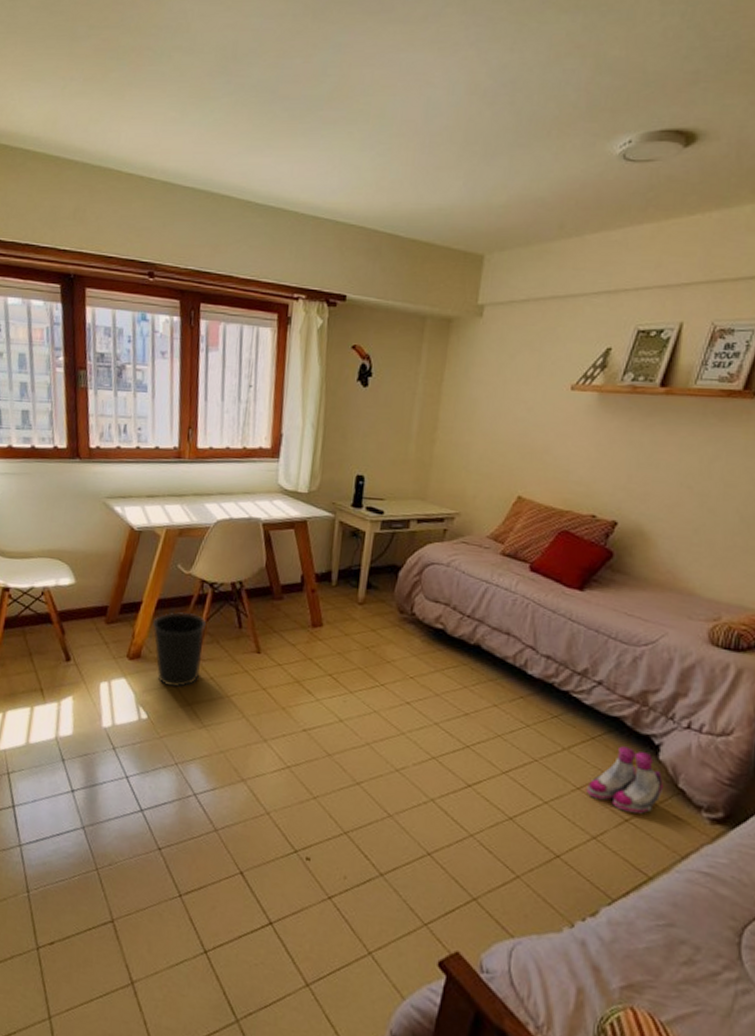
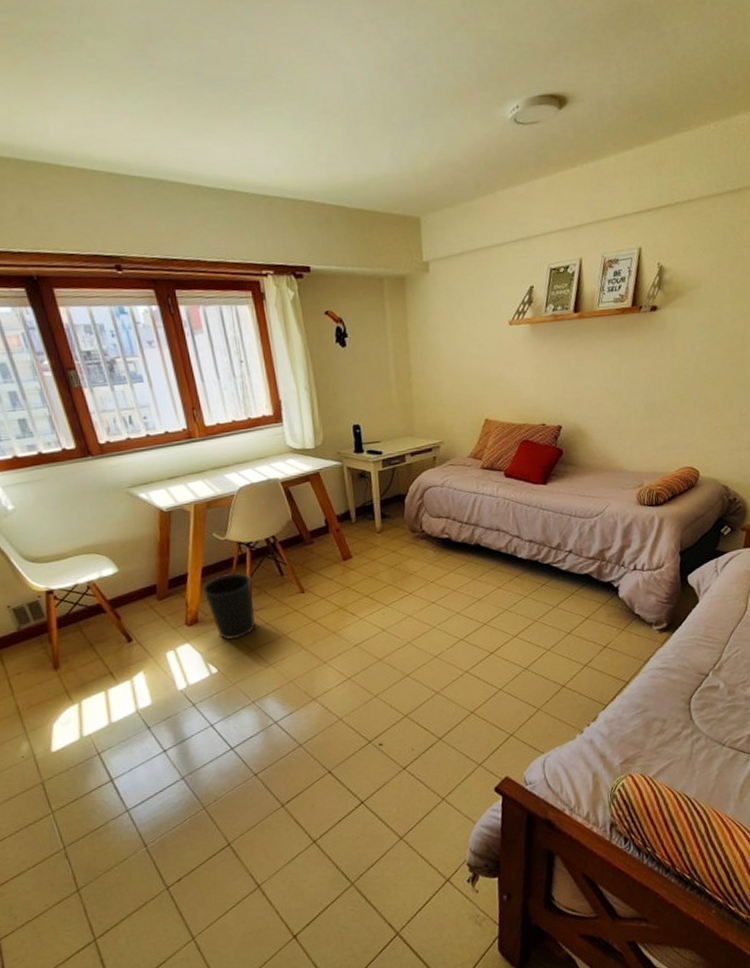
boots: present [587,746,663,814] -> none [574,594,625,641]

